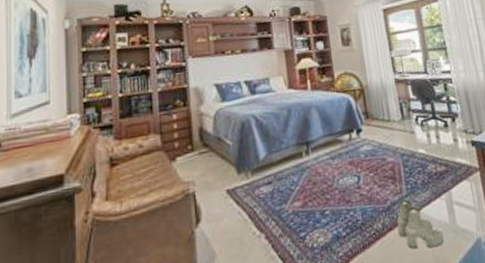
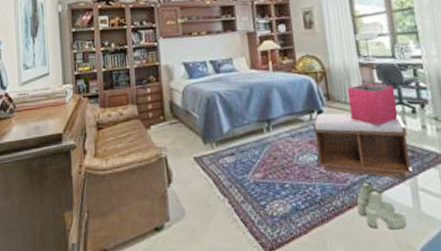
bench: none [352,130,447,194] -> present [312,113,413,179]
storage bin: none [384,99,433,142] -> present [347,83,399,126]

